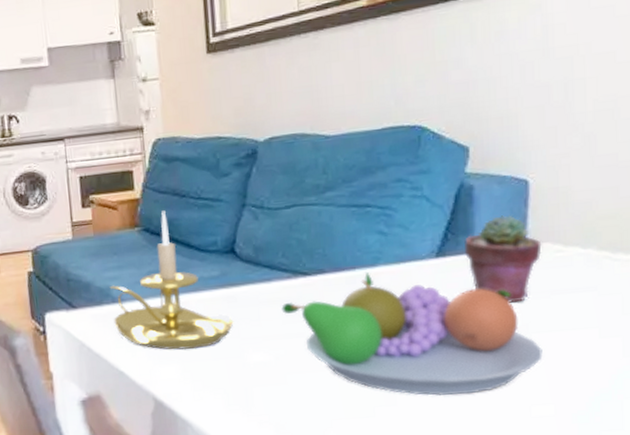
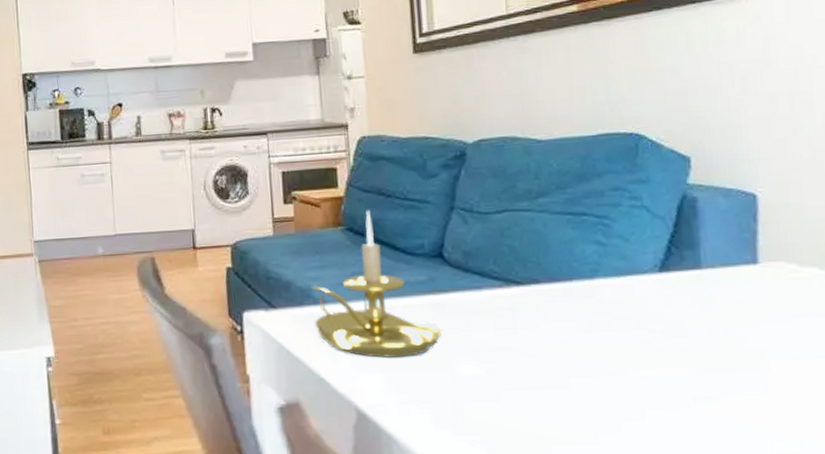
fruit bowl: present [281,272,543,396] -> none [493,285,783,424]
potted succulent: present [463,214,542,303] -> none [688,230,776,325]

